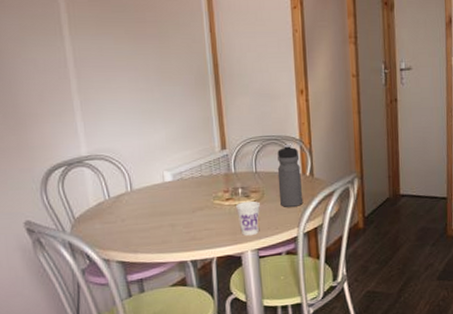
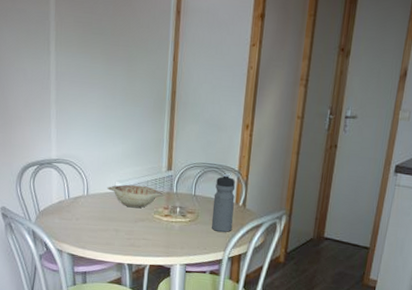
decorative bowl: none [153,170,222,197] -> present [106,184,165,208]
cup: present [235,200,260,236] -> none [171,220,194,252]

